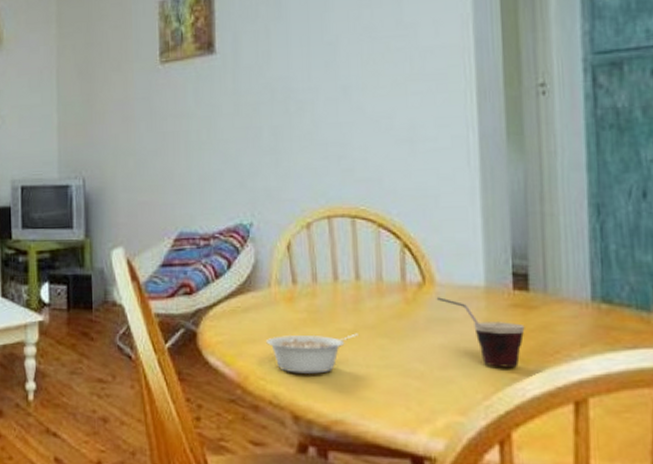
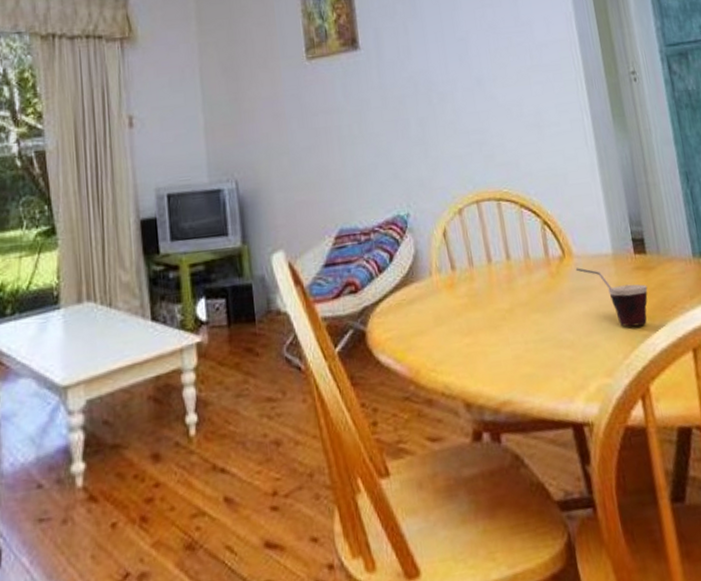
legume: present [266,333,358,374] -> none [433,311,515,360]

